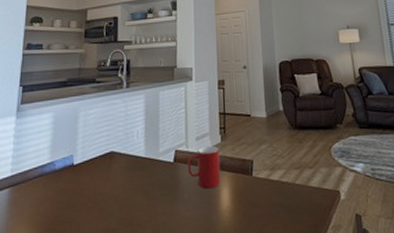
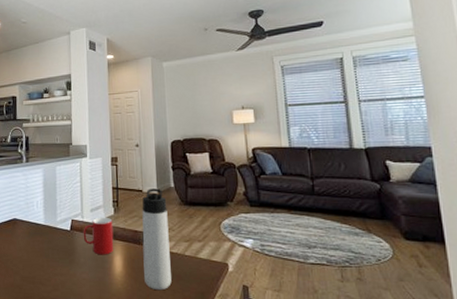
thermos bottle: none [250,112,282,226] -> present [142,188,172,291]

